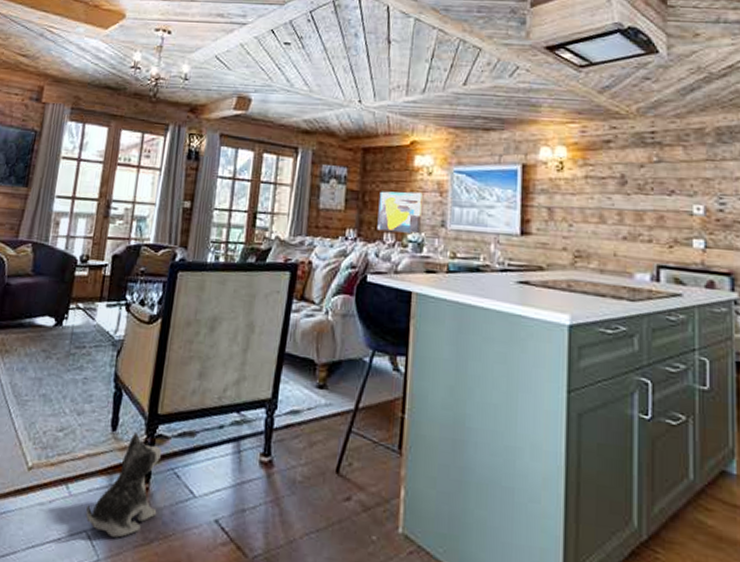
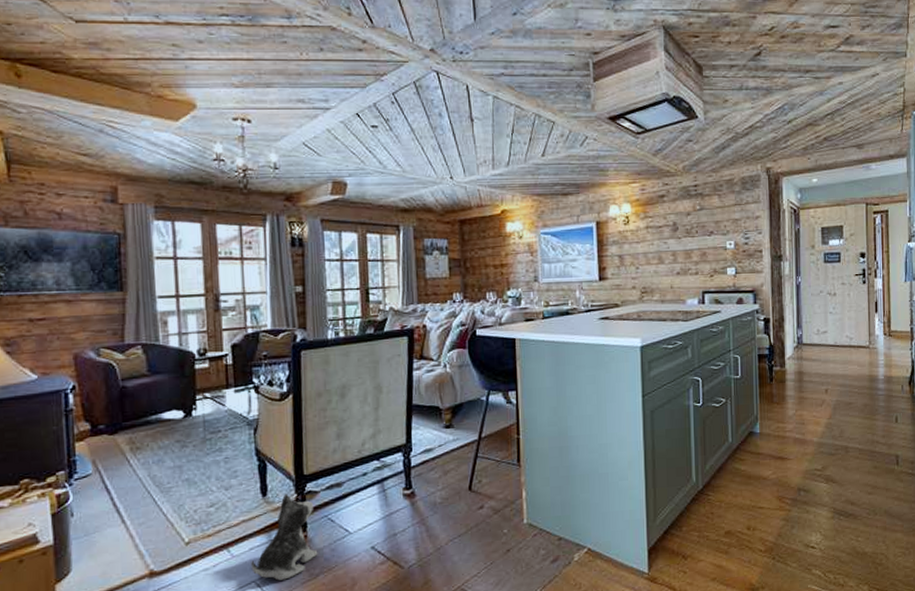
wall art: present [377,191,423,233] -> none [479,254,517,291]

